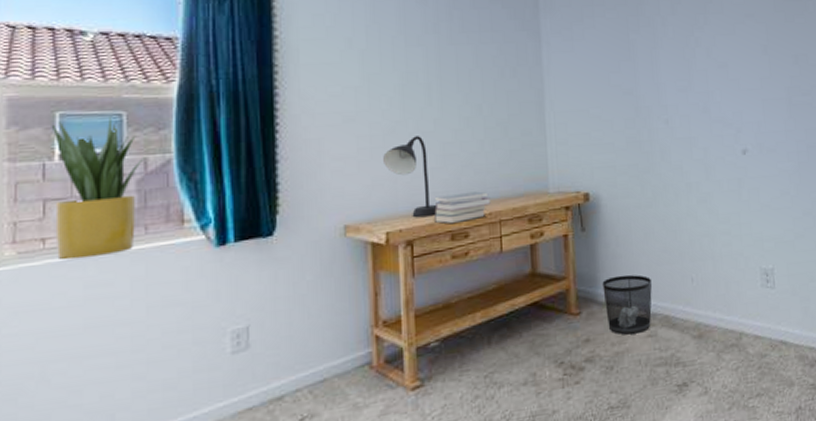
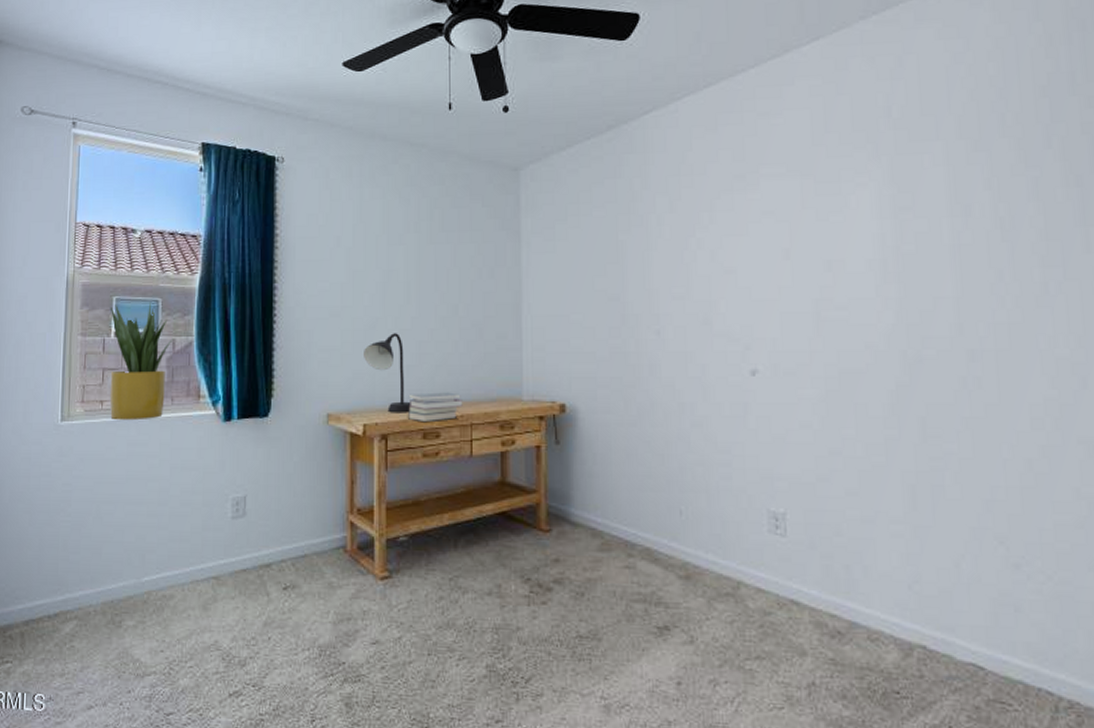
waste bin: present [602,275,652,335] -> none [576,496,632,562]

